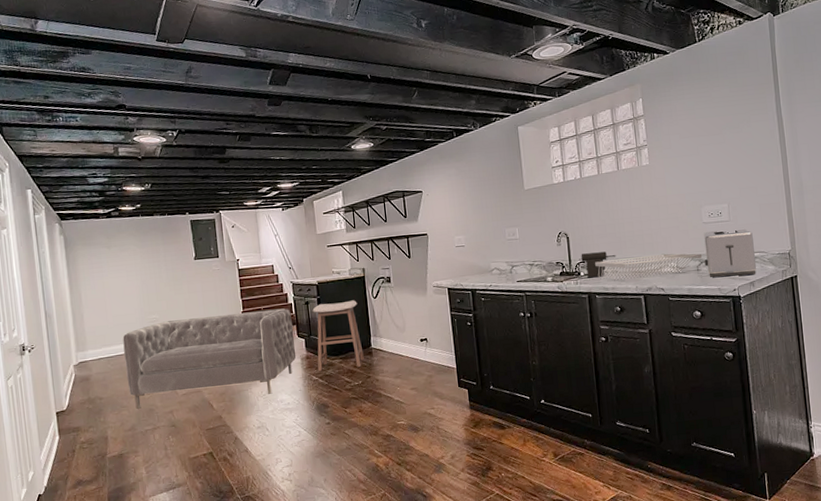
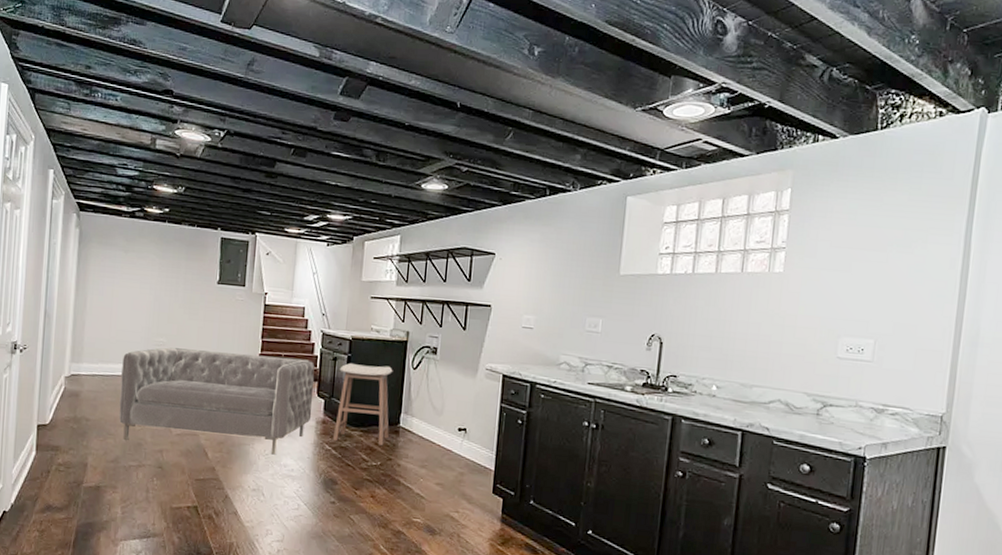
roll-top bag: present [579,251,616,278] -> none [670,366,717,399]
dish rack: present [595,253,703,280] -> none [689,378,828,413]
toaster: present [704,228,757,277] -> none [827,369,899,435]

